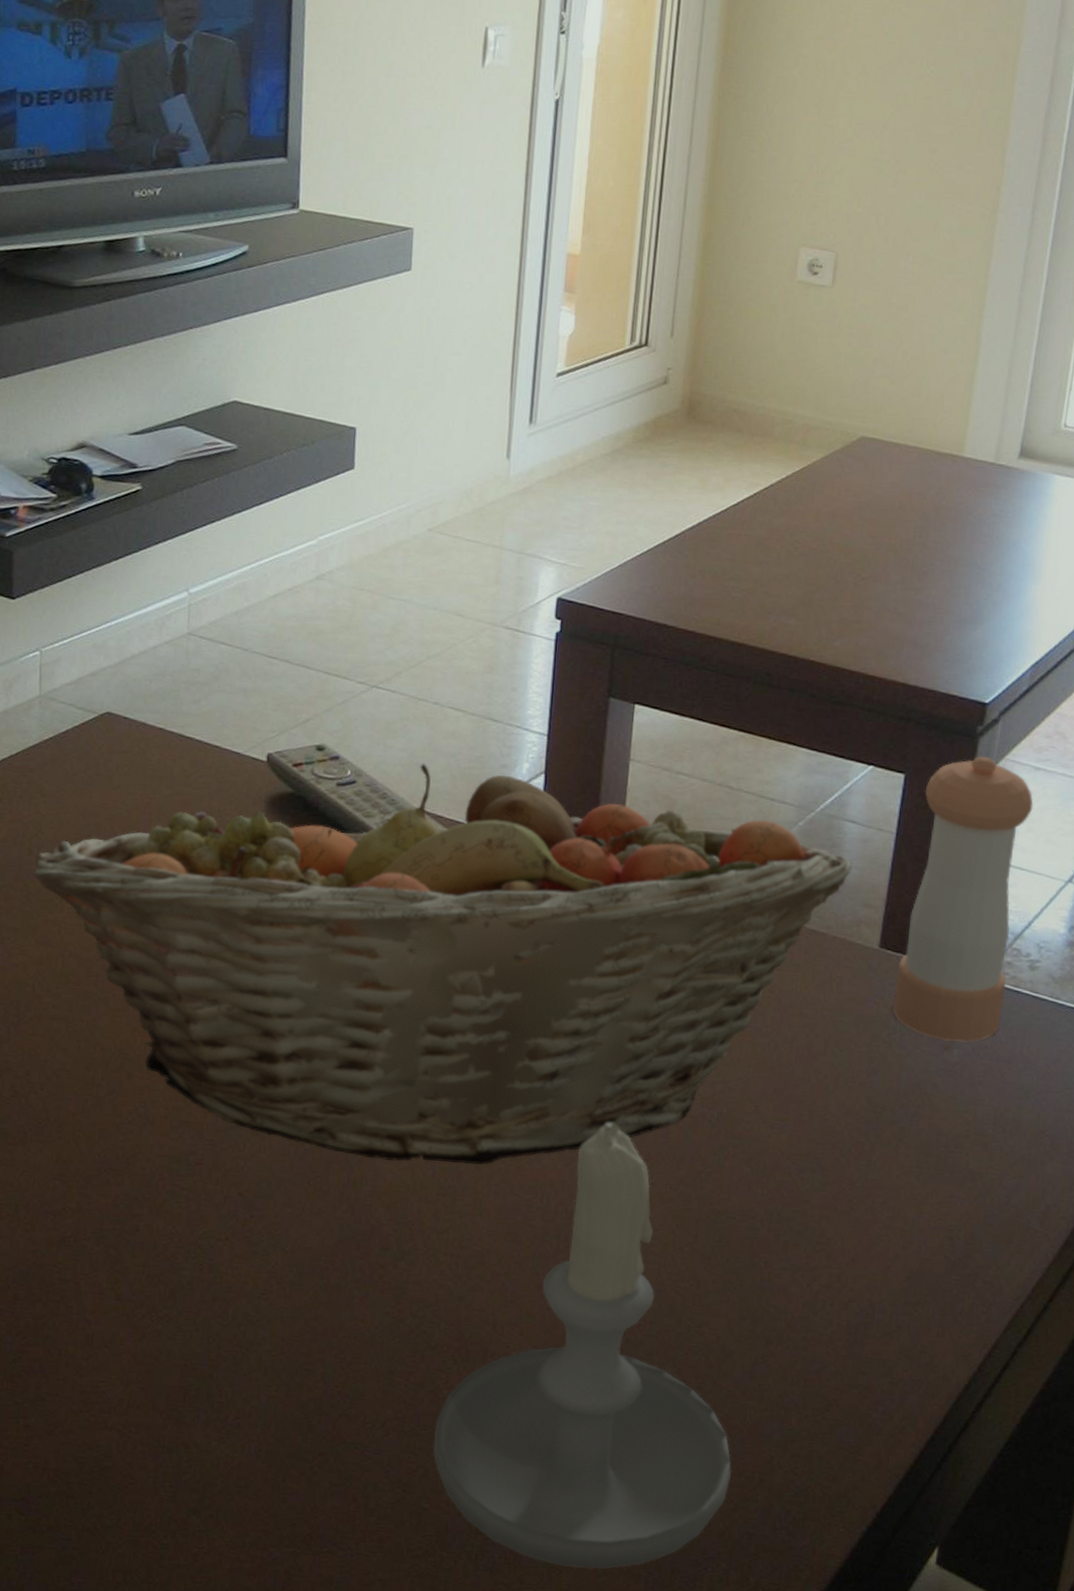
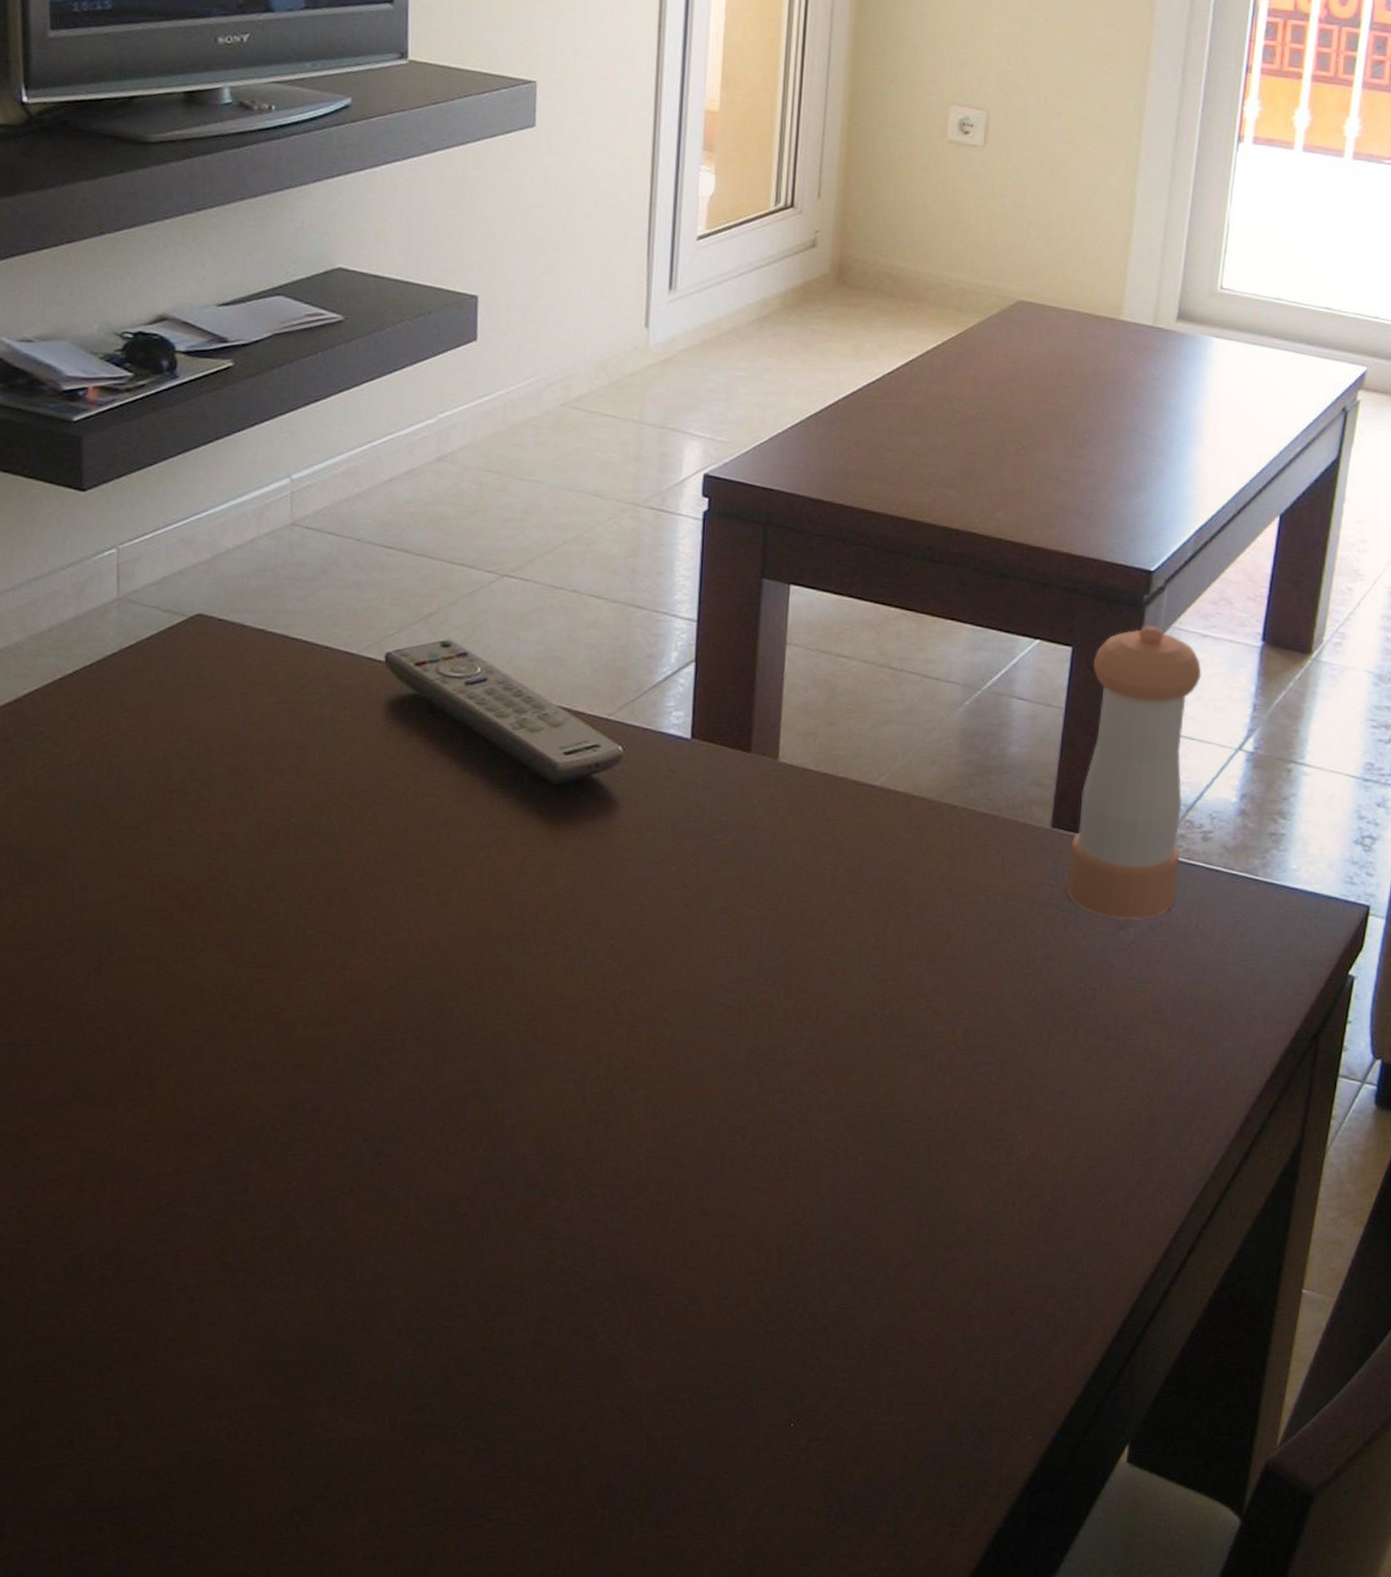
fruit basket: present [34,764,853,1165] -> none [115,657,1022,1089]
candle: present [433,1122,732,1569] -> none [590,1029,914,1511]

